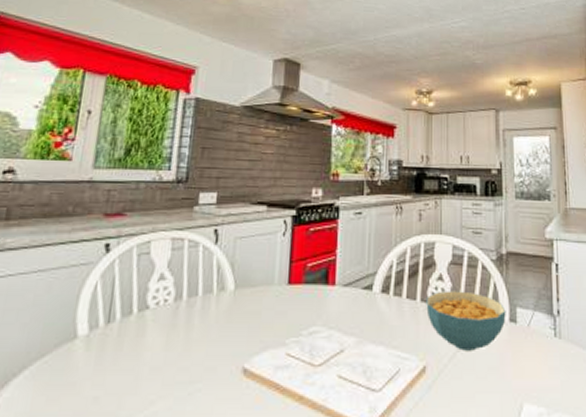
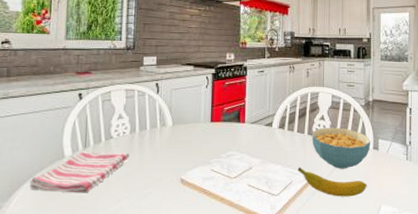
dish towel: none [21,328,172,392] -> present [29,151,130,193]
banana: none [407,349,503,392] -> present [297,167,367,197]

